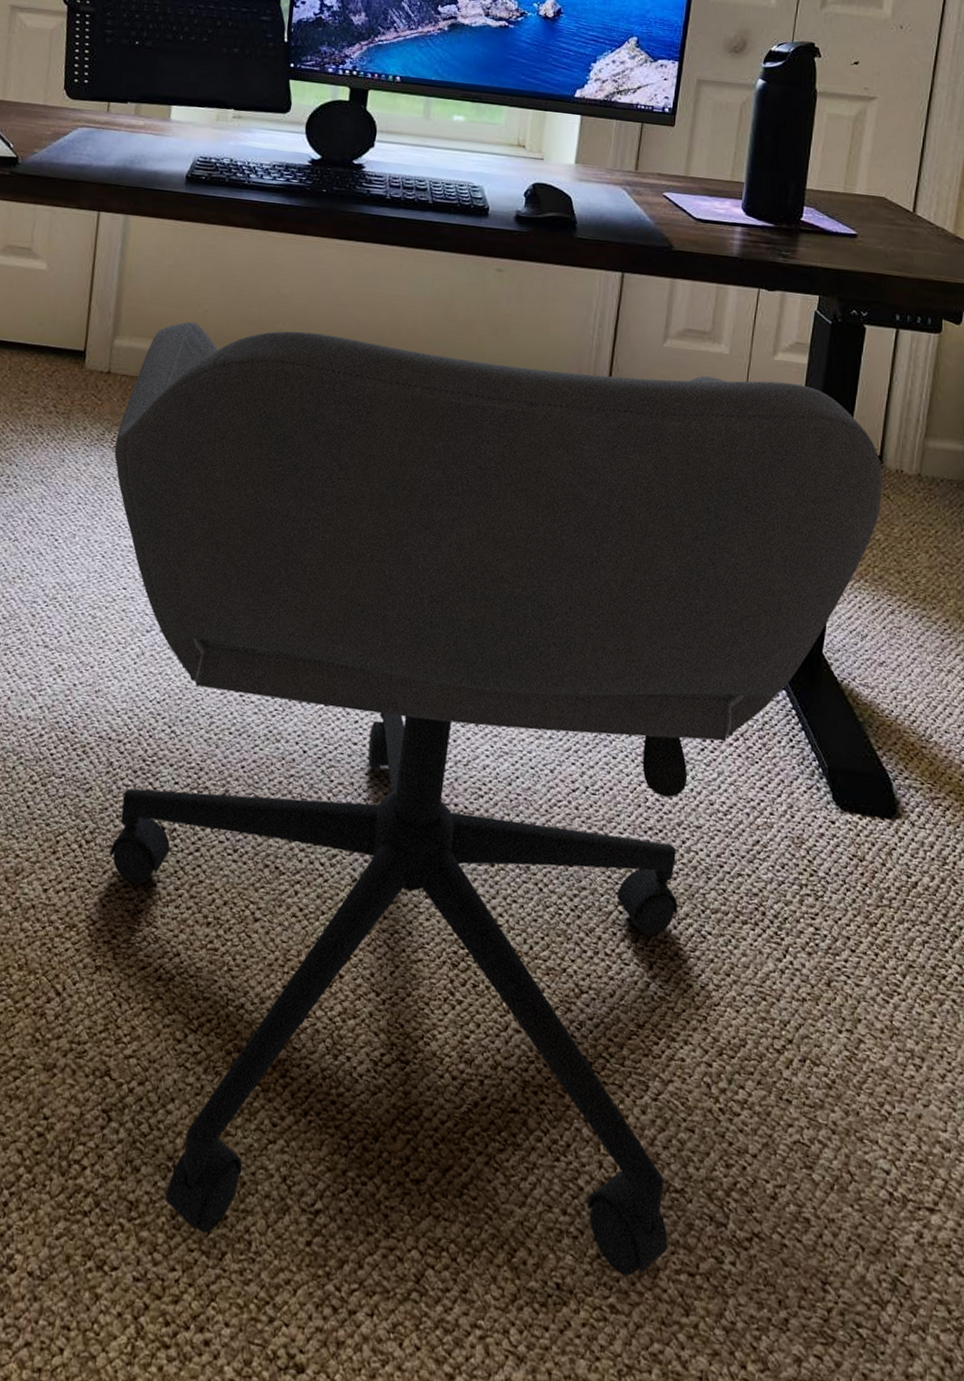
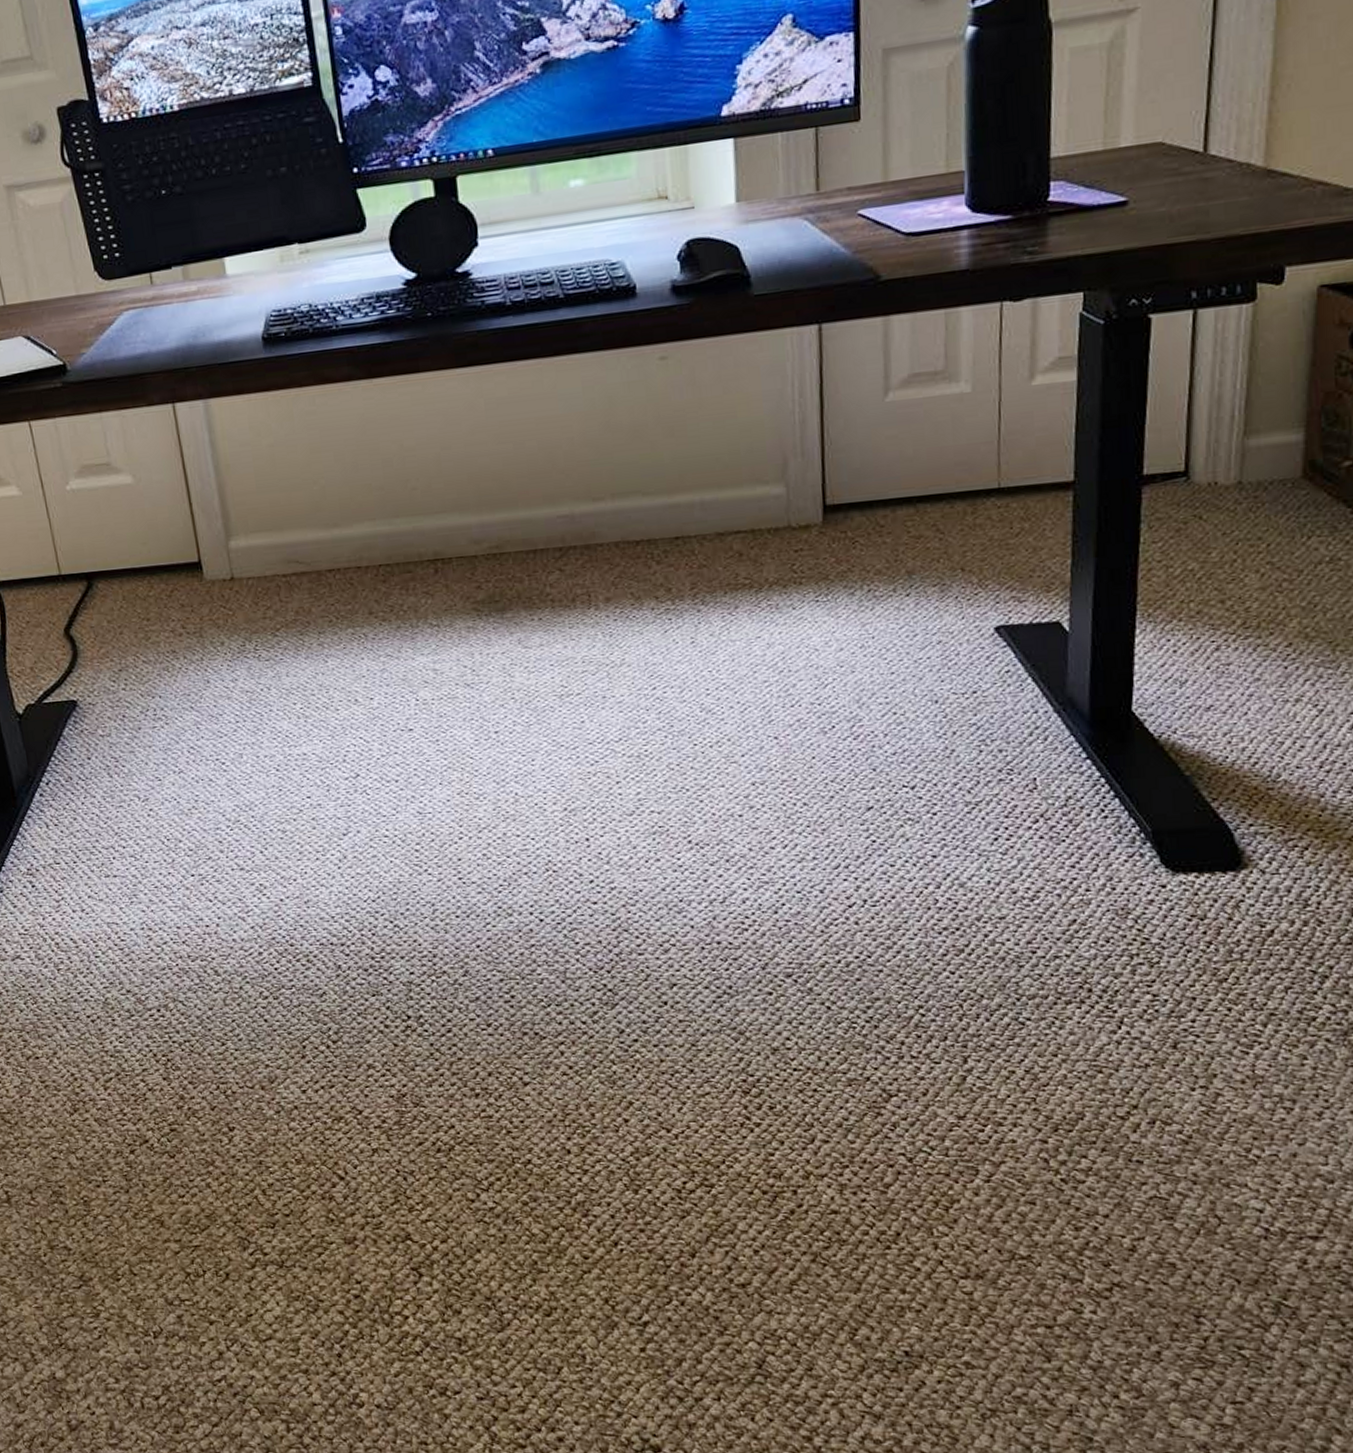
office chair: present [109,322,883,1276] -> none [258,407,1192,1355]

